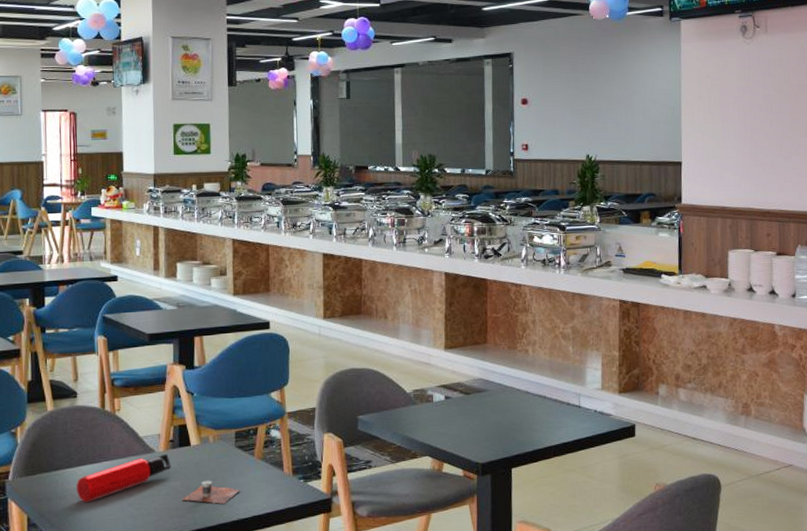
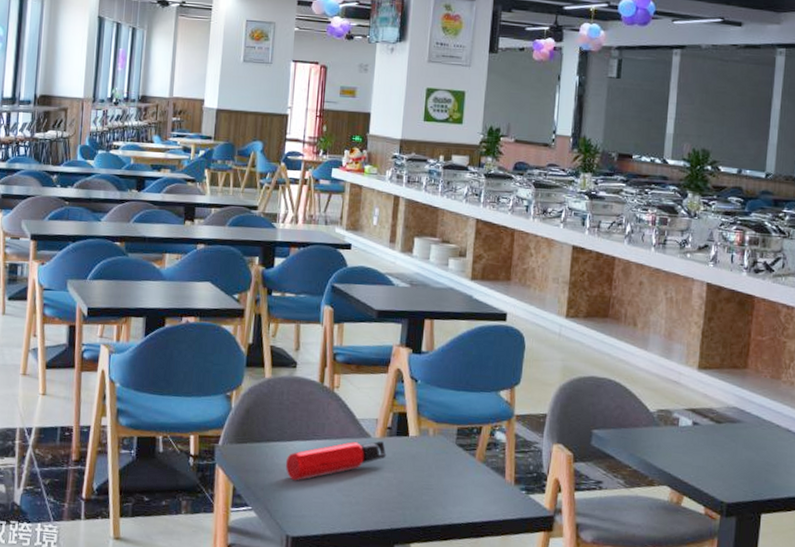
cup: present [182,480,241,504] -> none [394,476,457,504]

